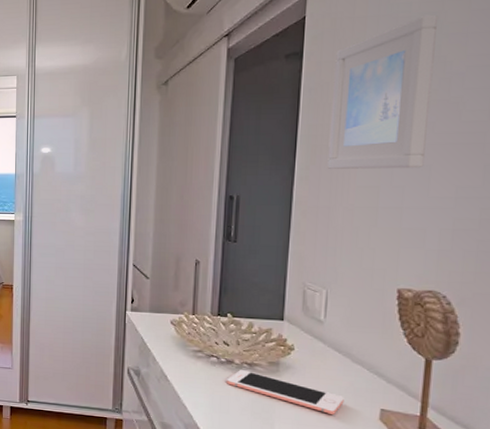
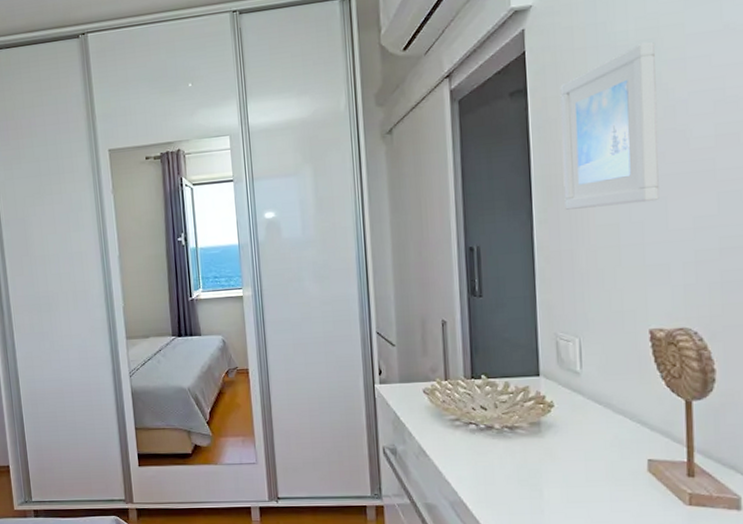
cell phone: present [227,370,344,414] -> none [489,435,610,472]

